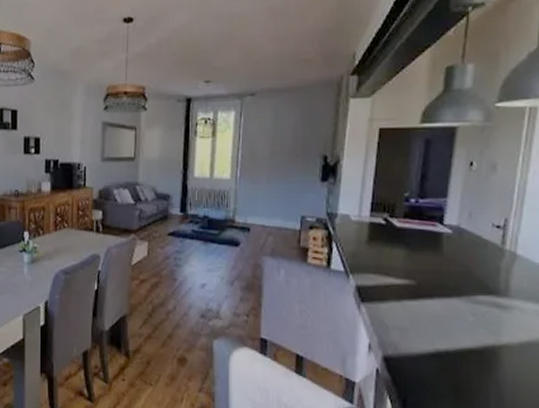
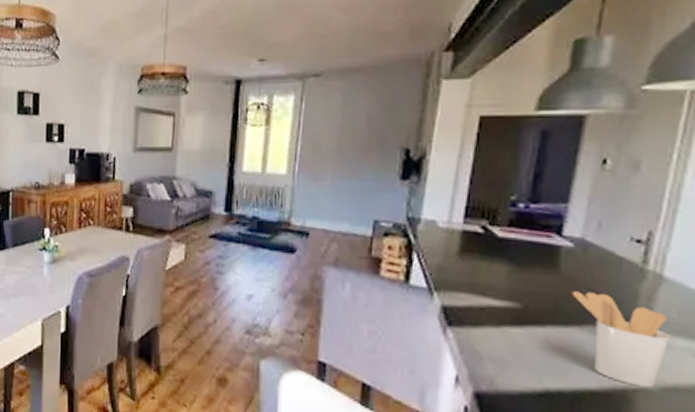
utensil holder: none [452,269,523,344] -> present [572,291,669,388]

